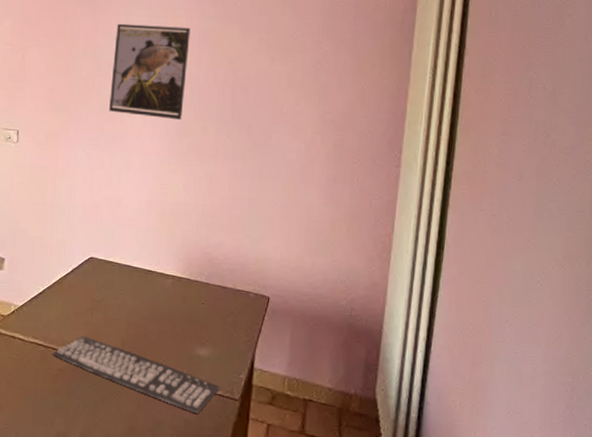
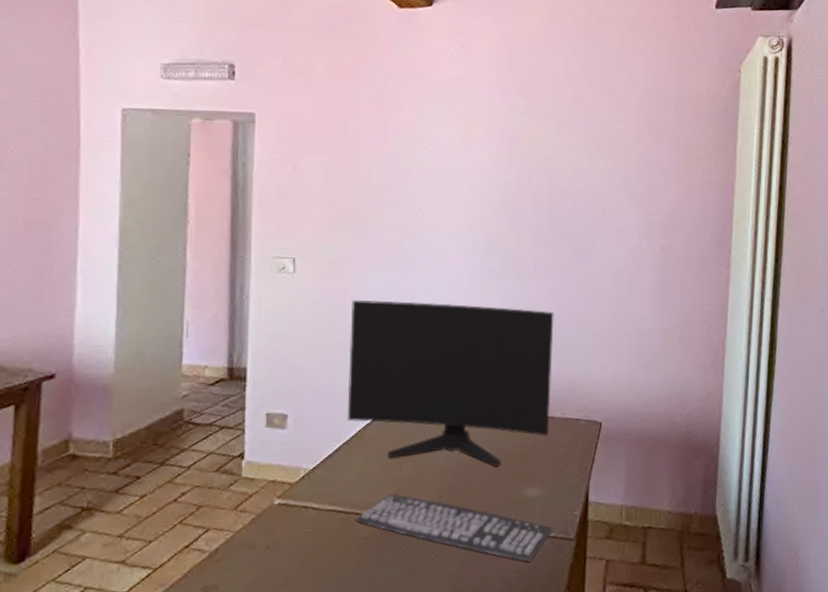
computer monitor: none [51,168,231,325] -> present [347,299,554,467]
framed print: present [109,23,191,121] -> none [407,122,498,233]

